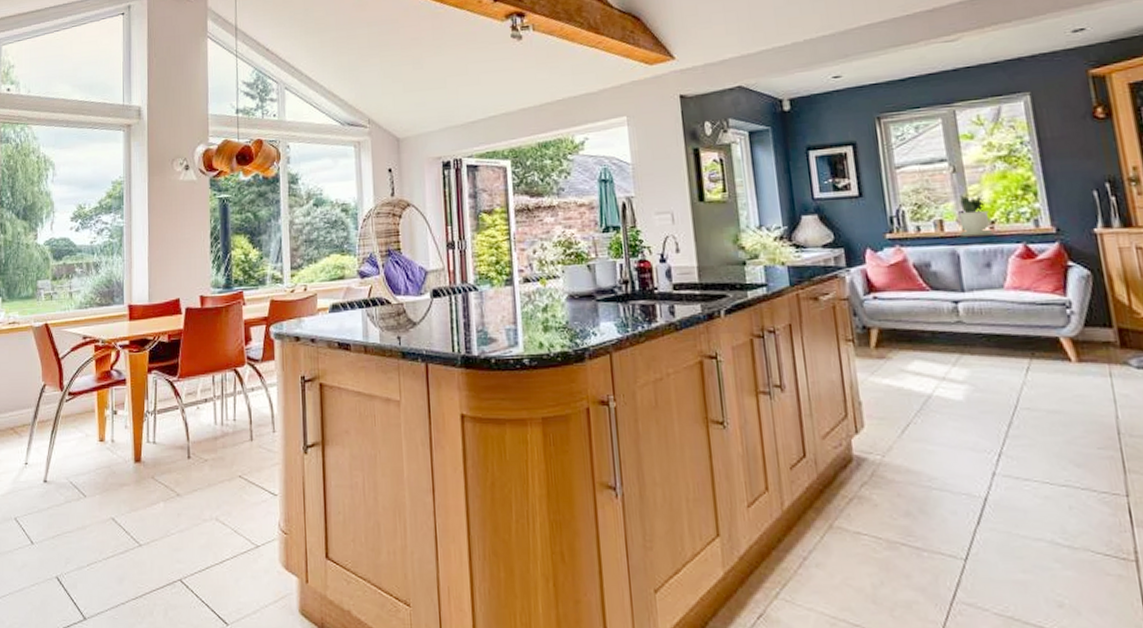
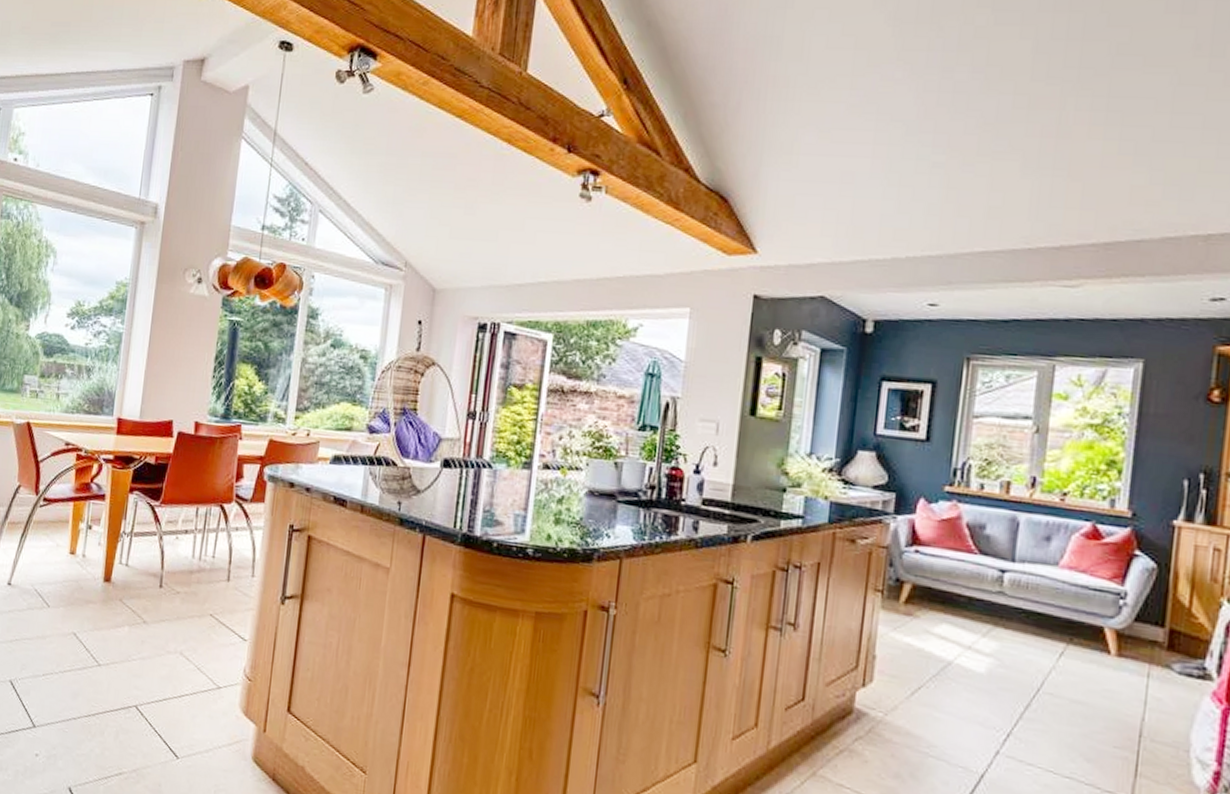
planter: present [958,193,996,238] -> none [1023,459,1065,509]

